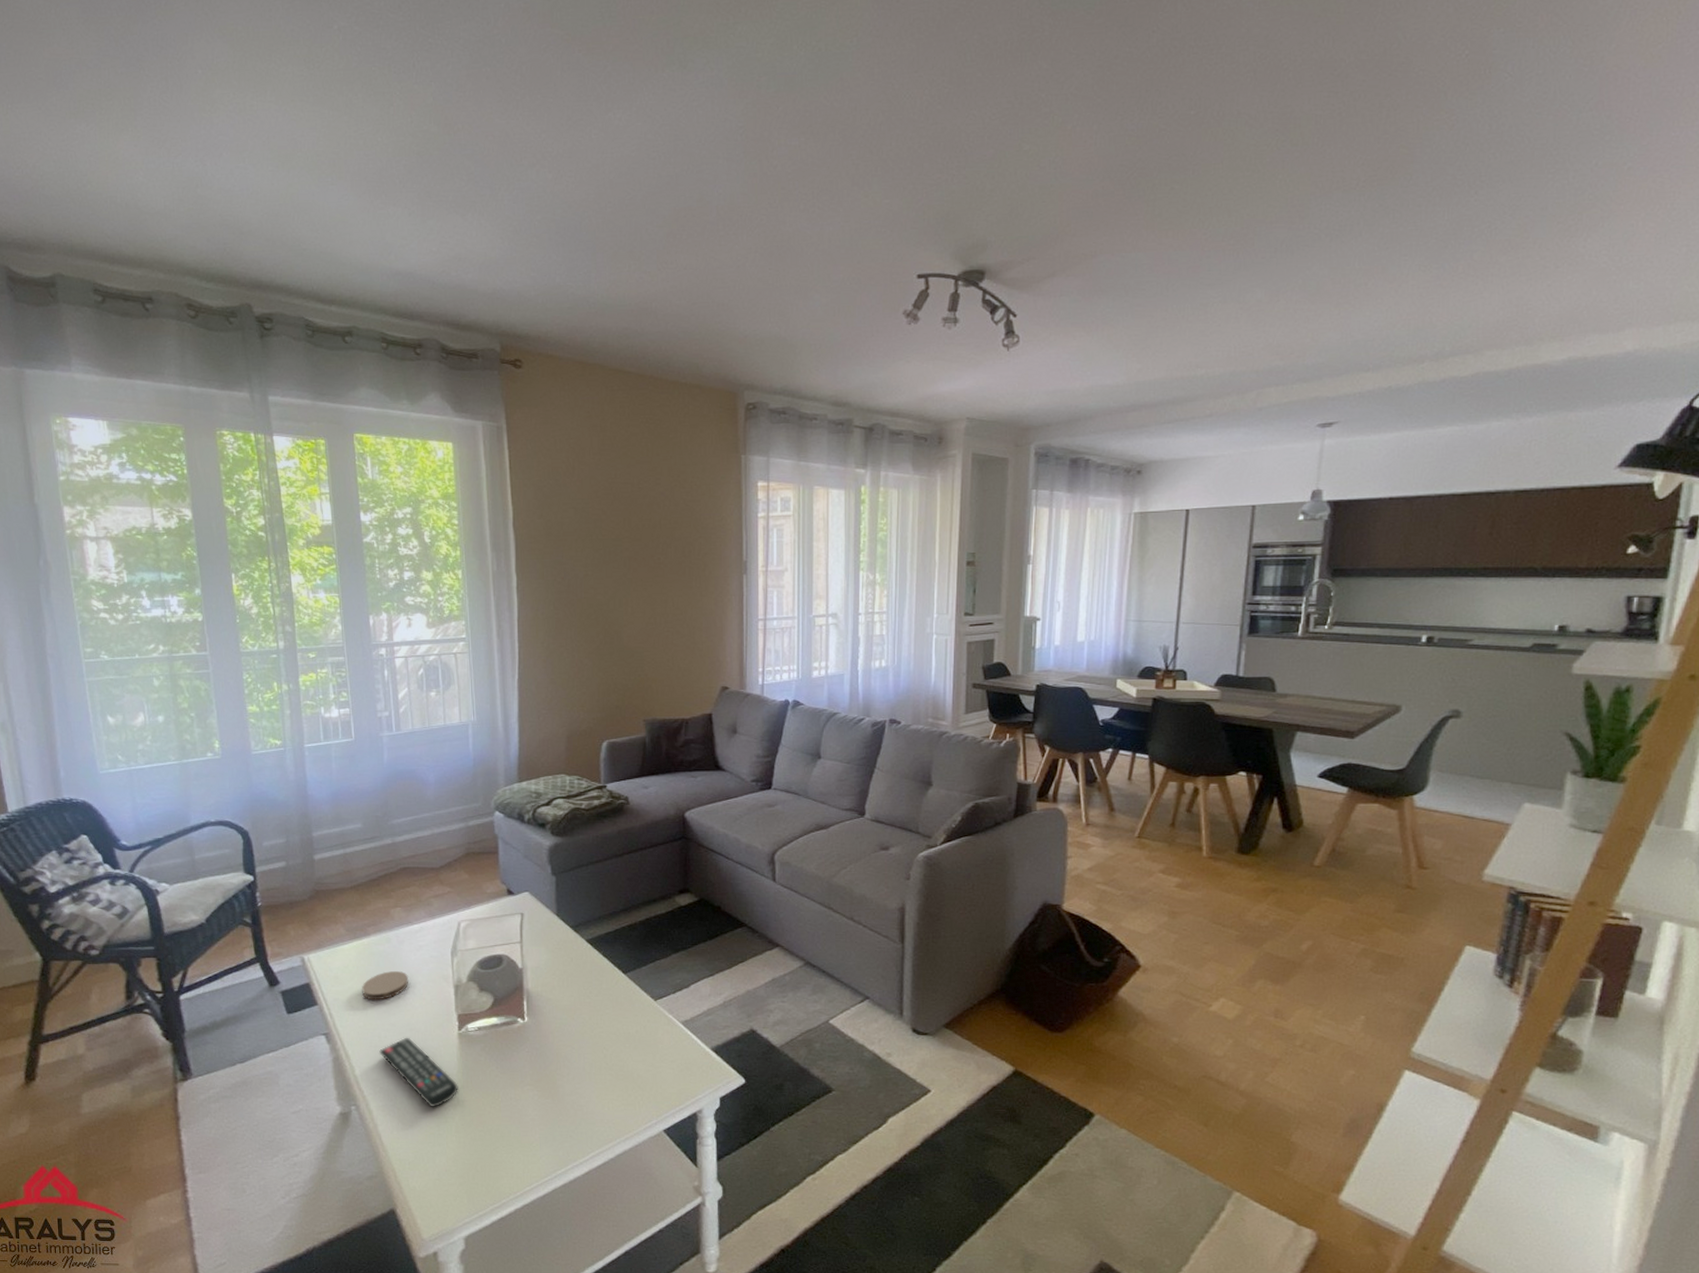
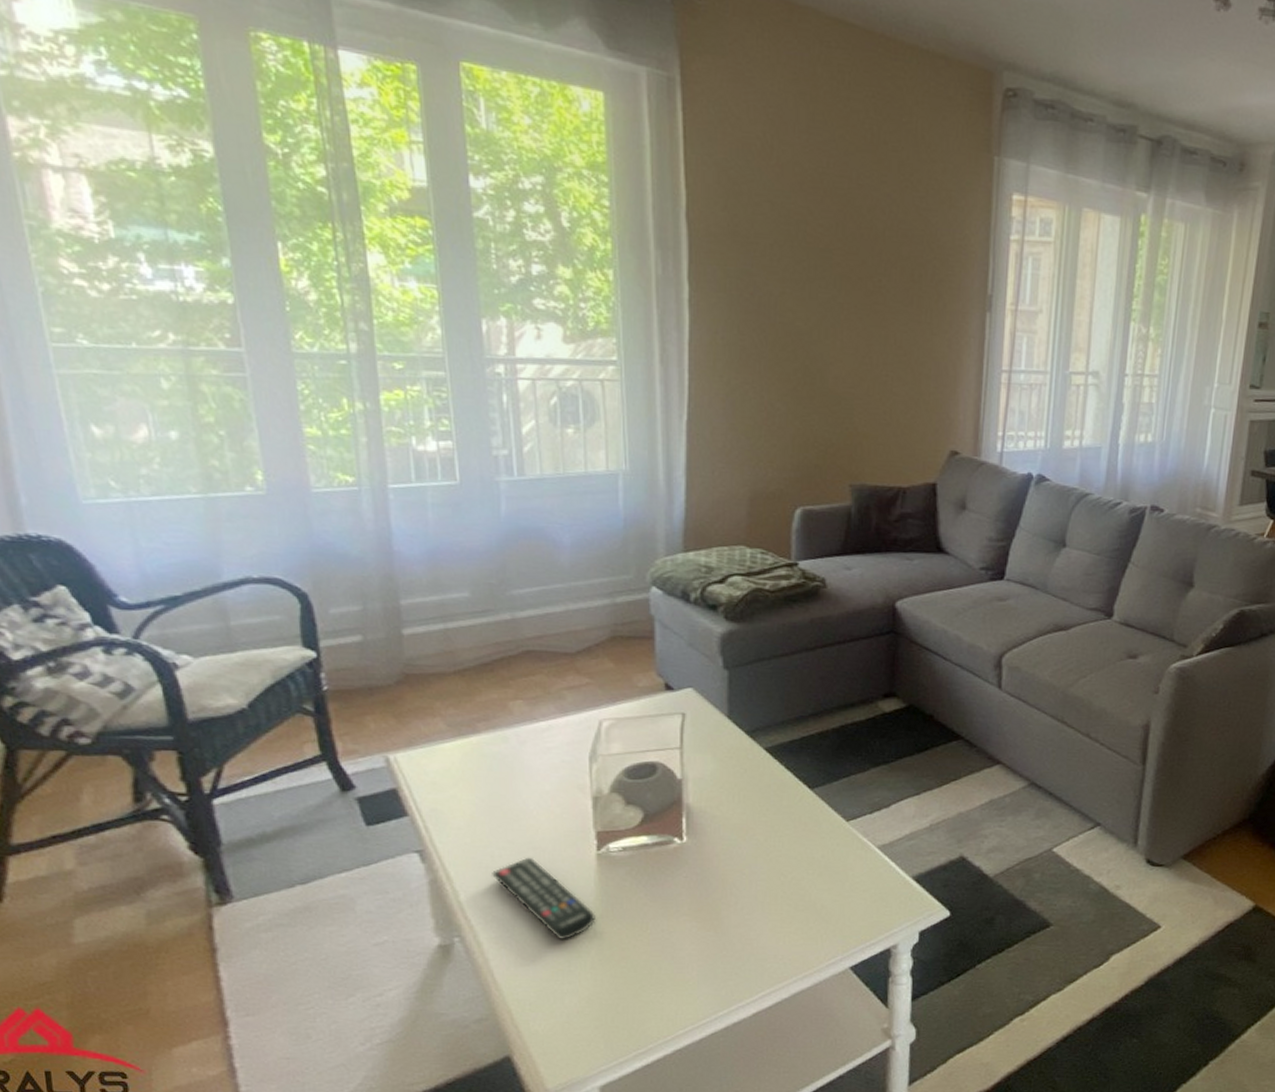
coaster: present [362,971,408,1000] -> none [469,777,532,812]

